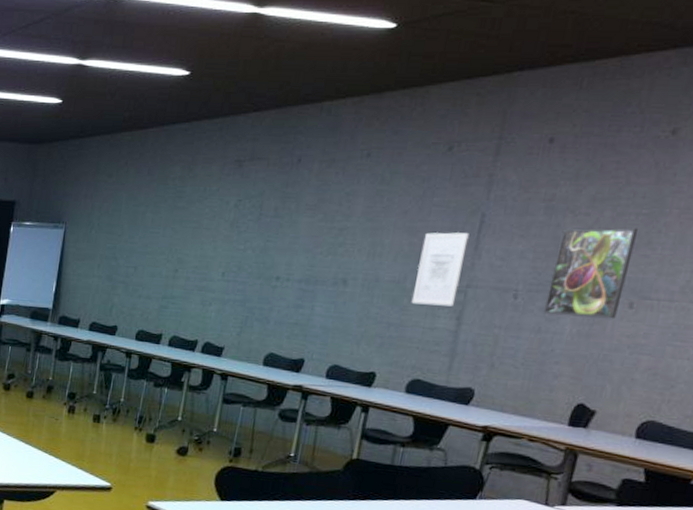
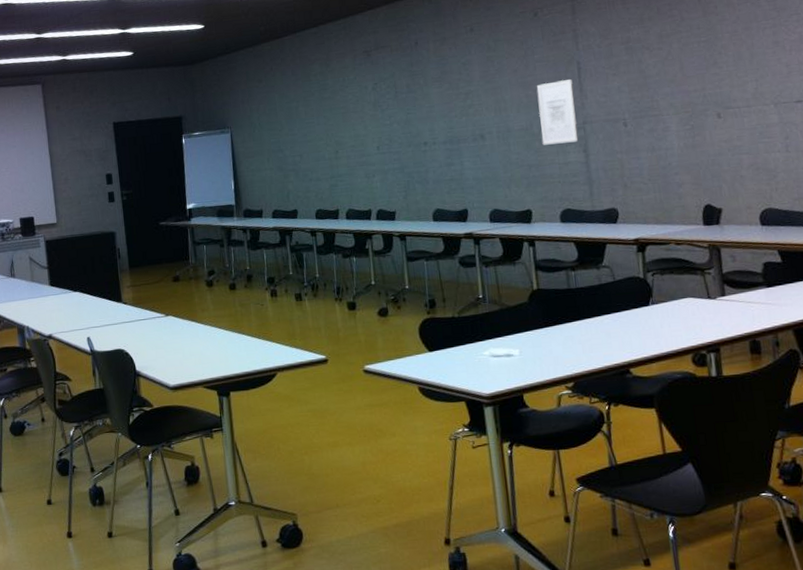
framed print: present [543,227,638,319] -> none [644,53,711,135]

